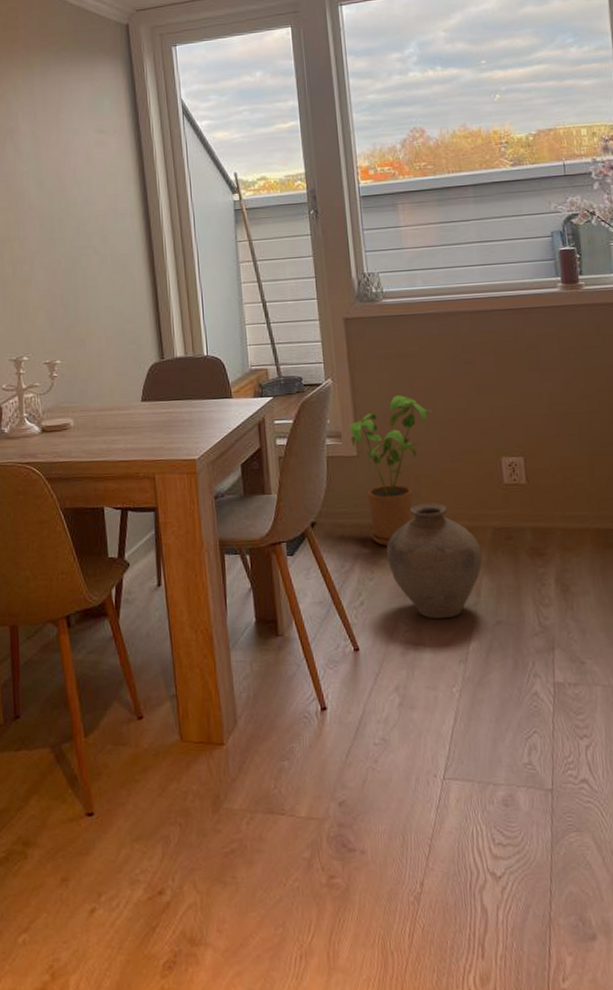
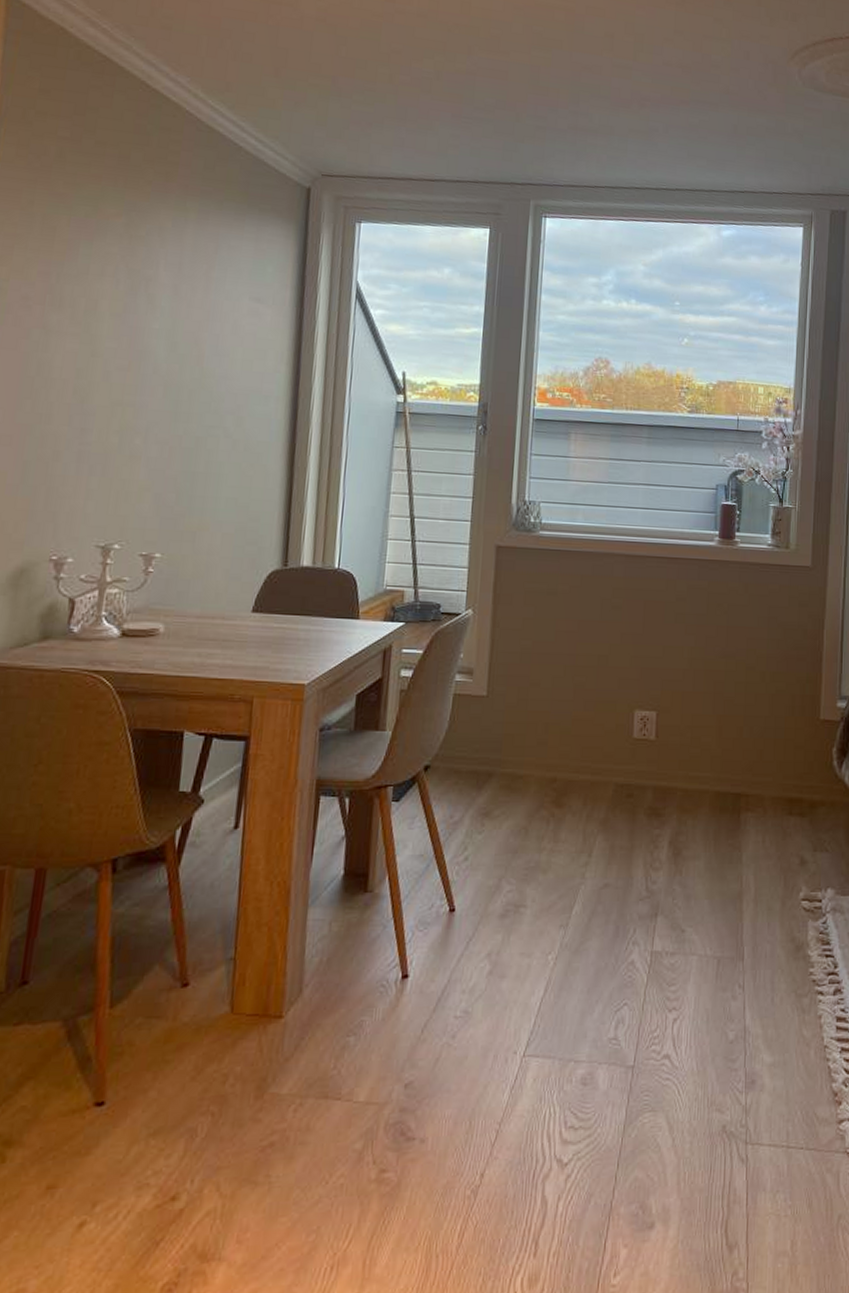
house plant: present [350,395,433,546] -> none [482,635,573,796]
vase: present [386,502,483,619] -> none [500,752,600,880]

